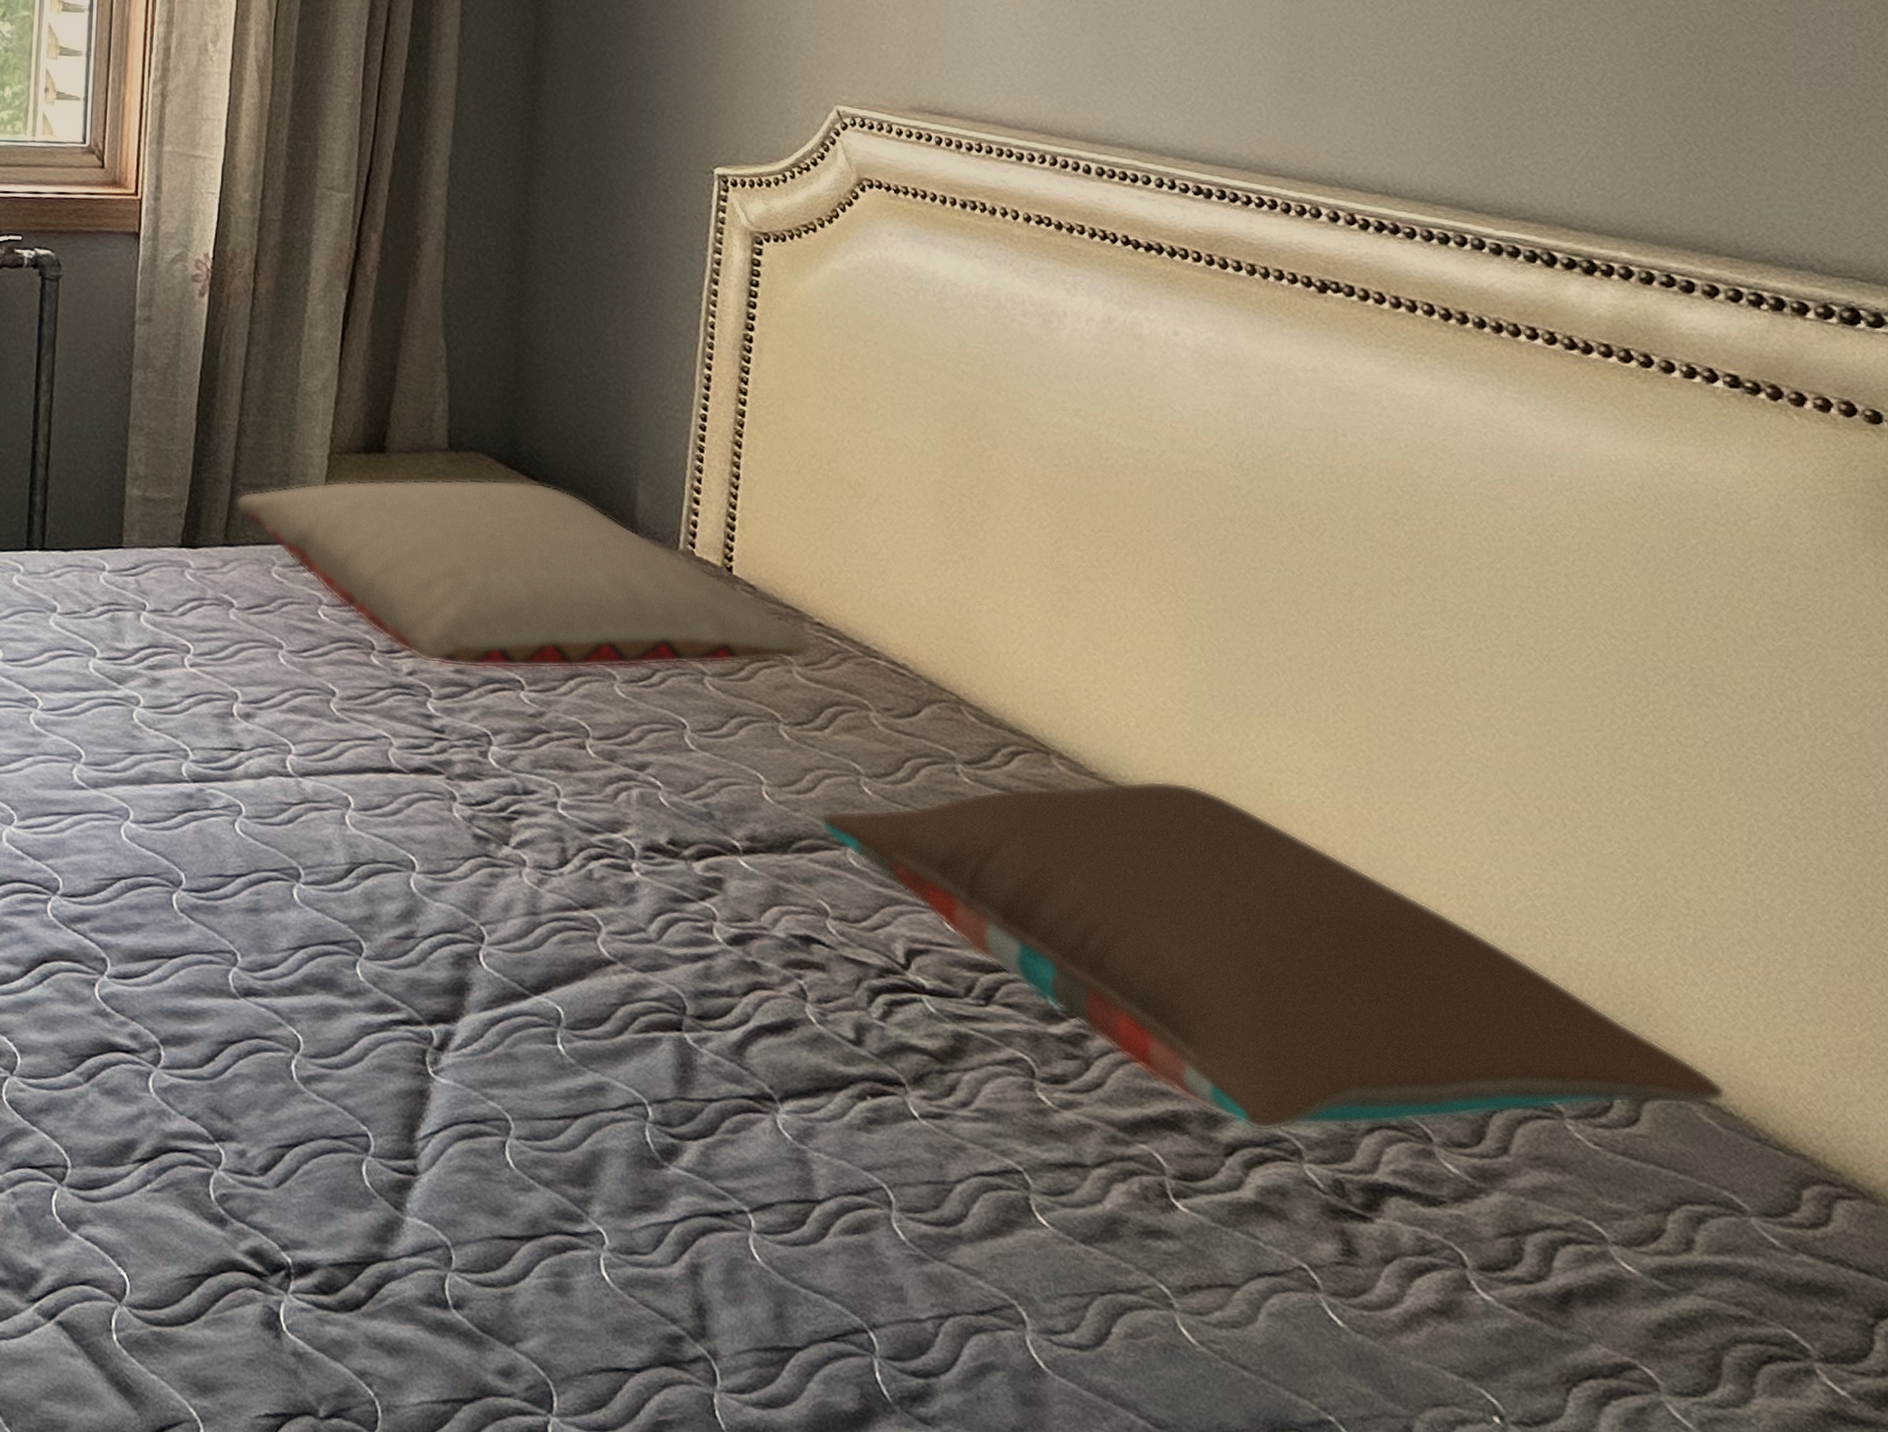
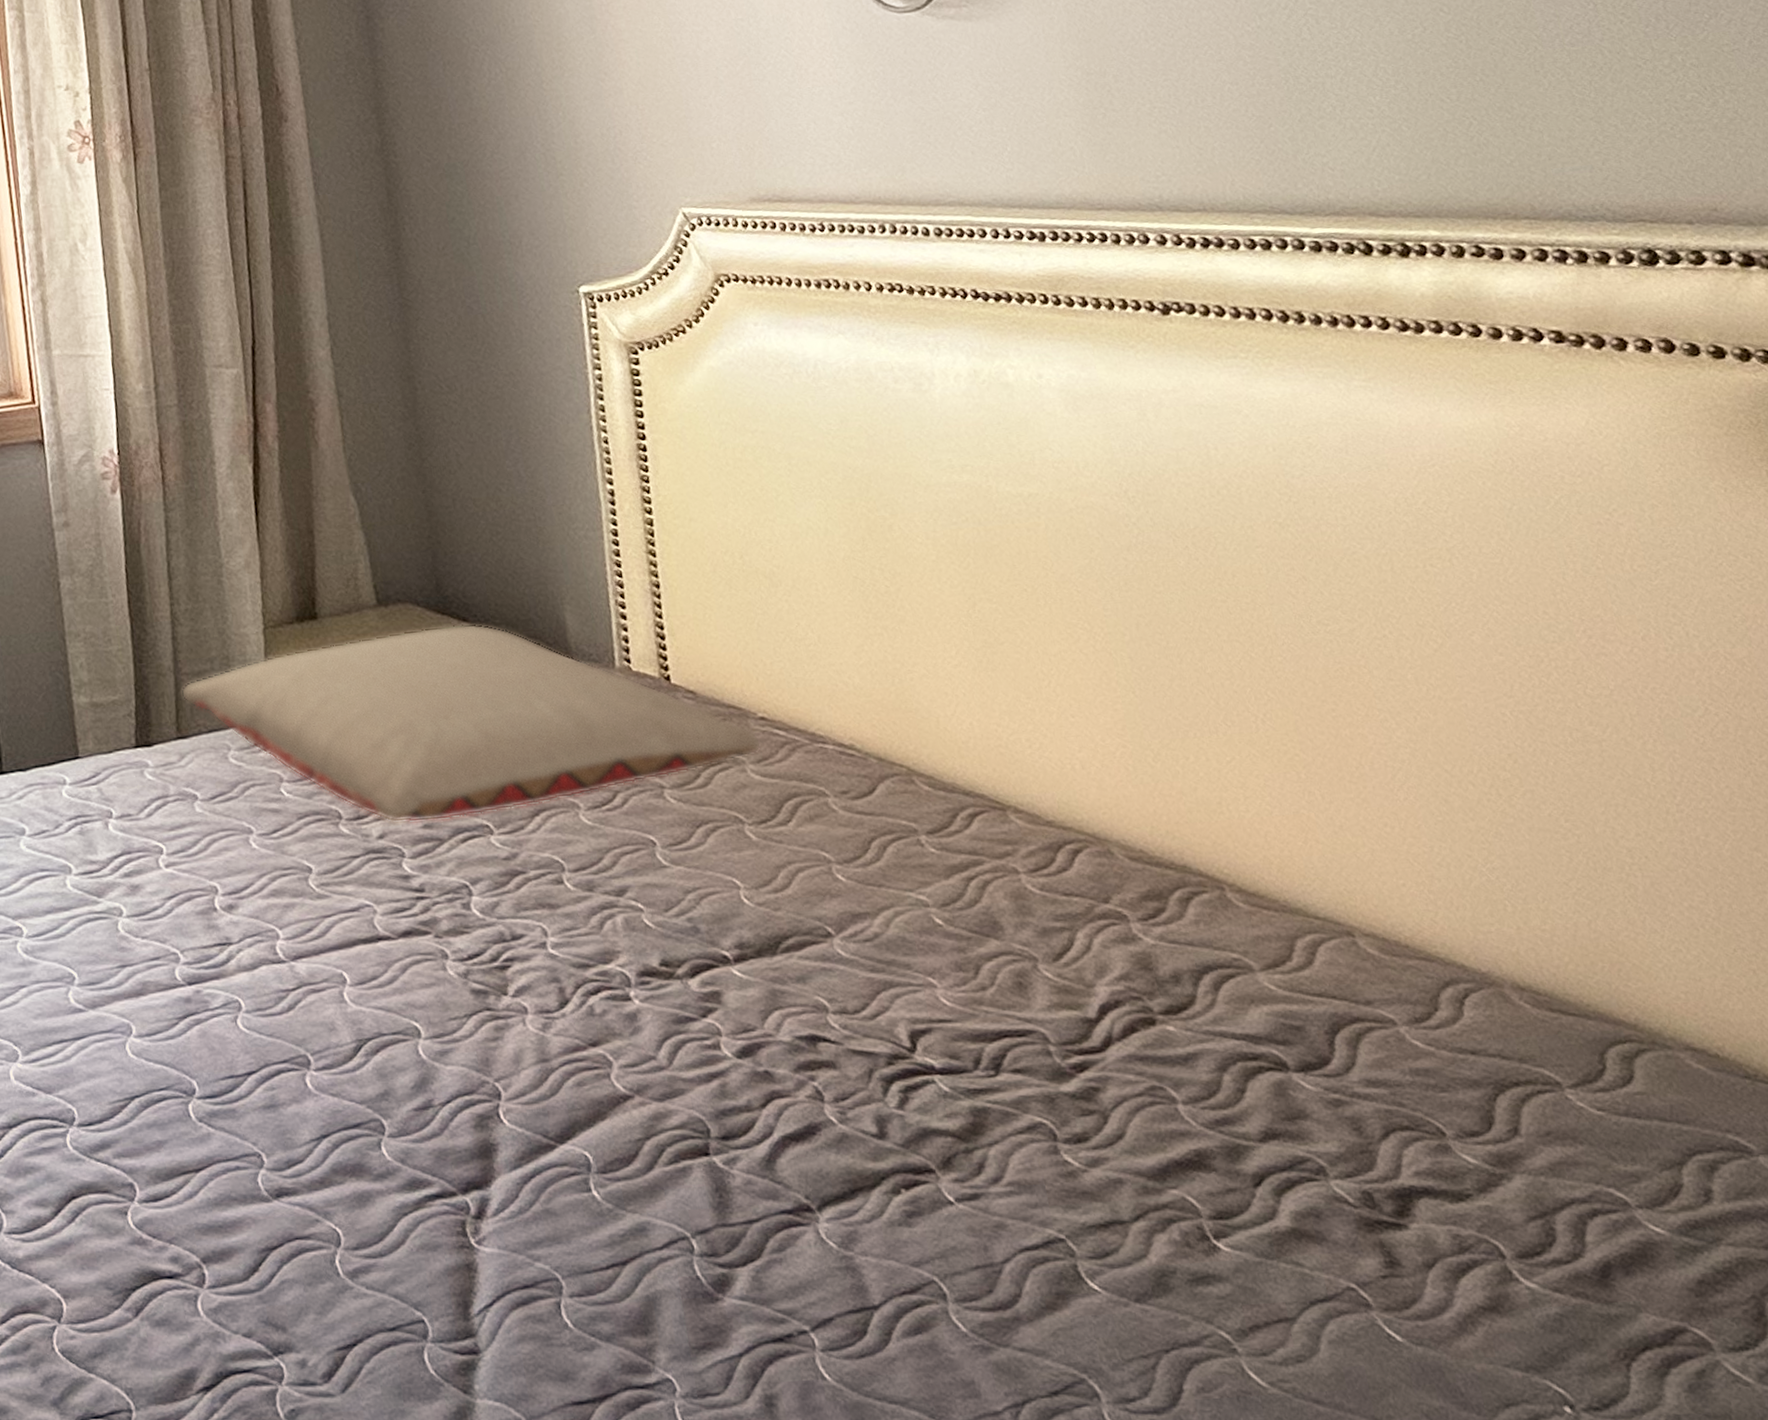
pillow: present [816,780,1726,1132] -> none [798,816,1708,1156]

